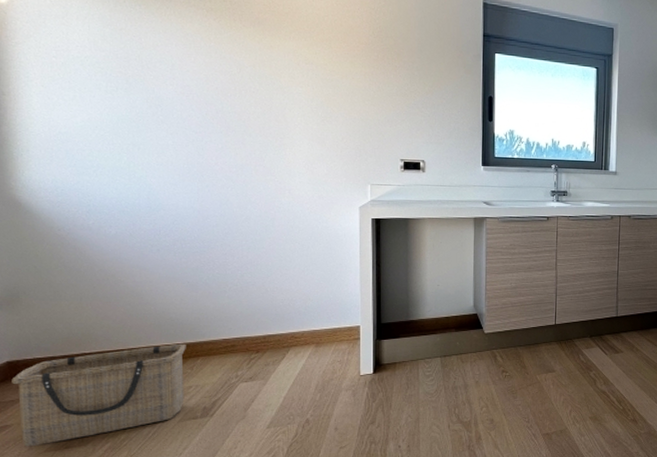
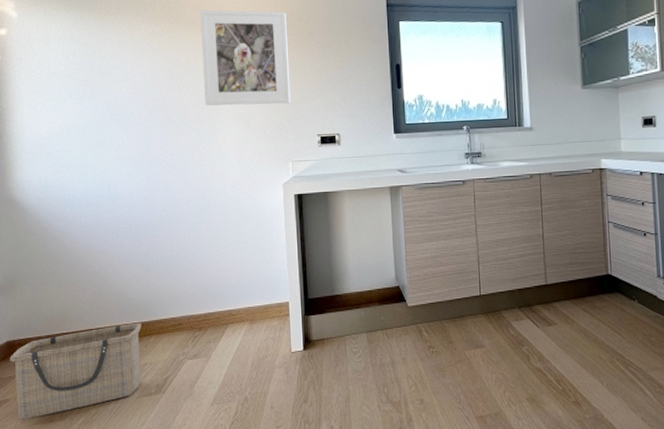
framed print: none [270,10,373,124] -> present [200,9,291,106]

